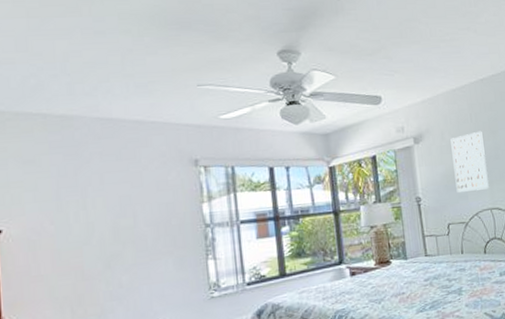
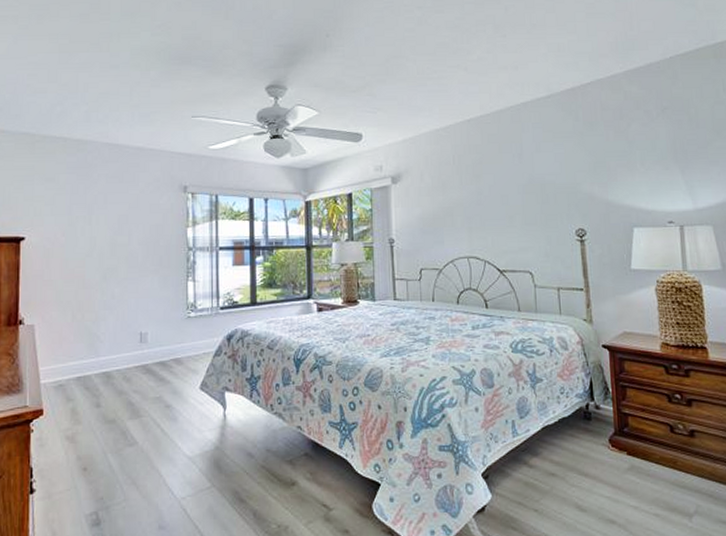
wall art: present [450,131,489,194] -> none [430,174,467,238]

